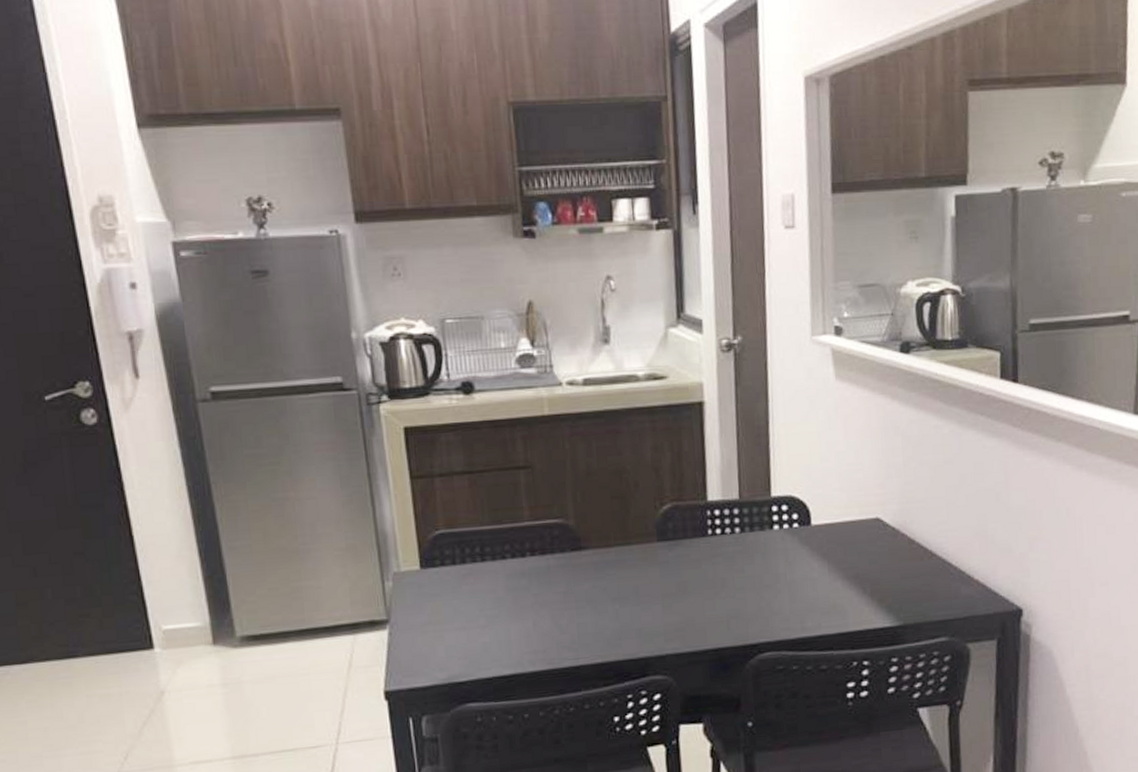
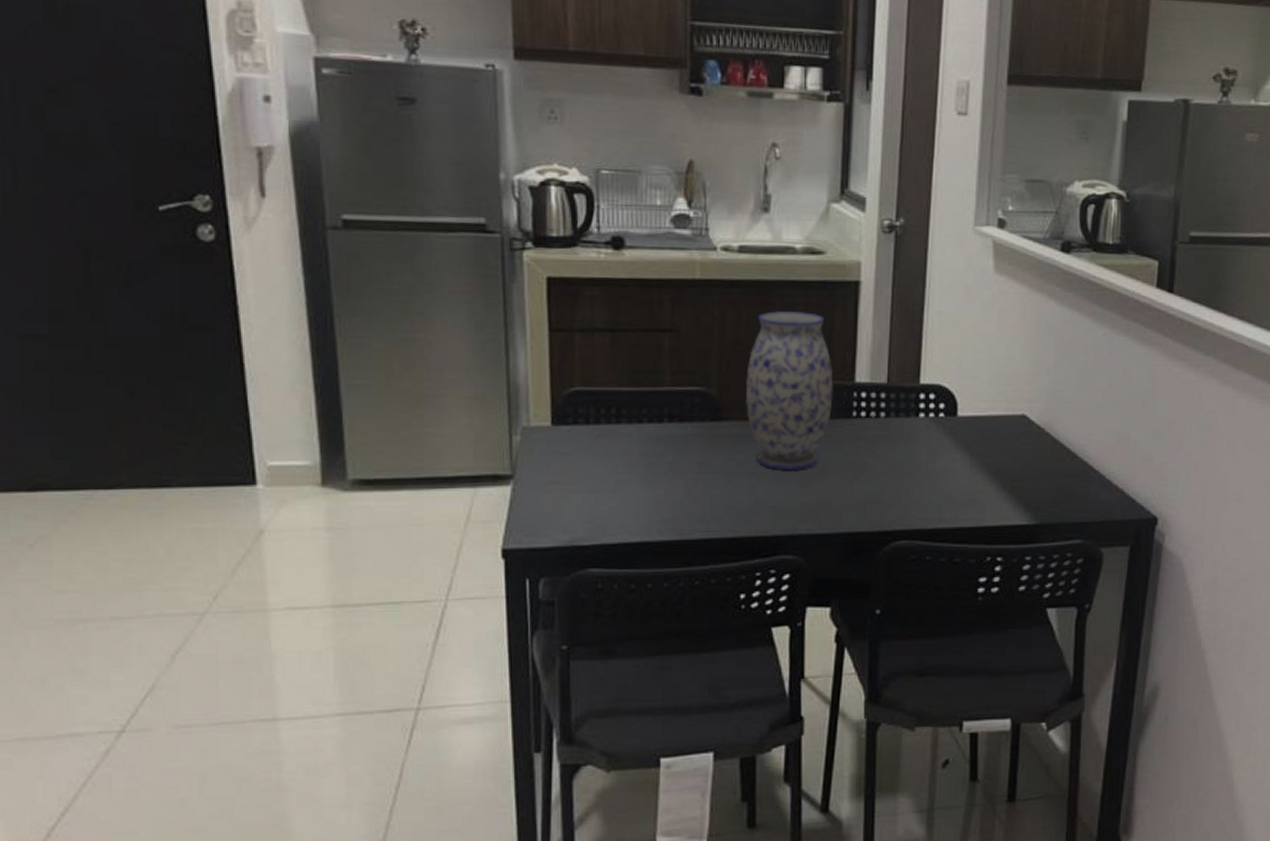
vase: none [601,437,688,594] -> present [746,311,833,471]

